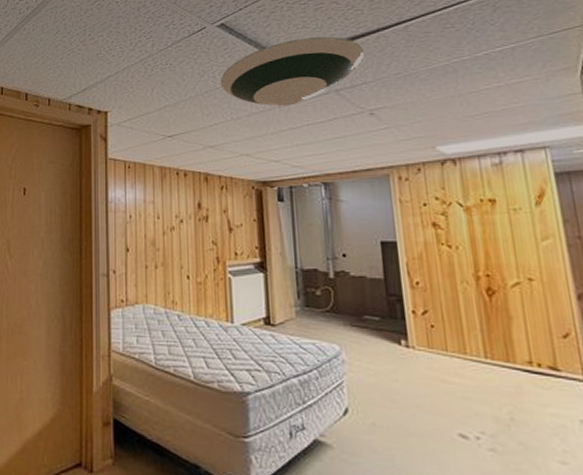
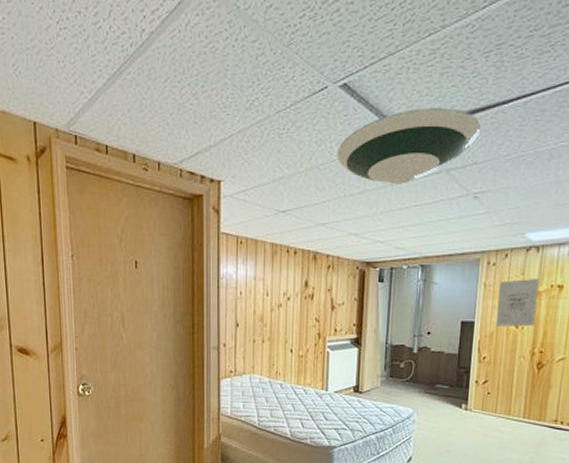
wall art: none [417,192,471,246] -> present [495,278,539,327]

